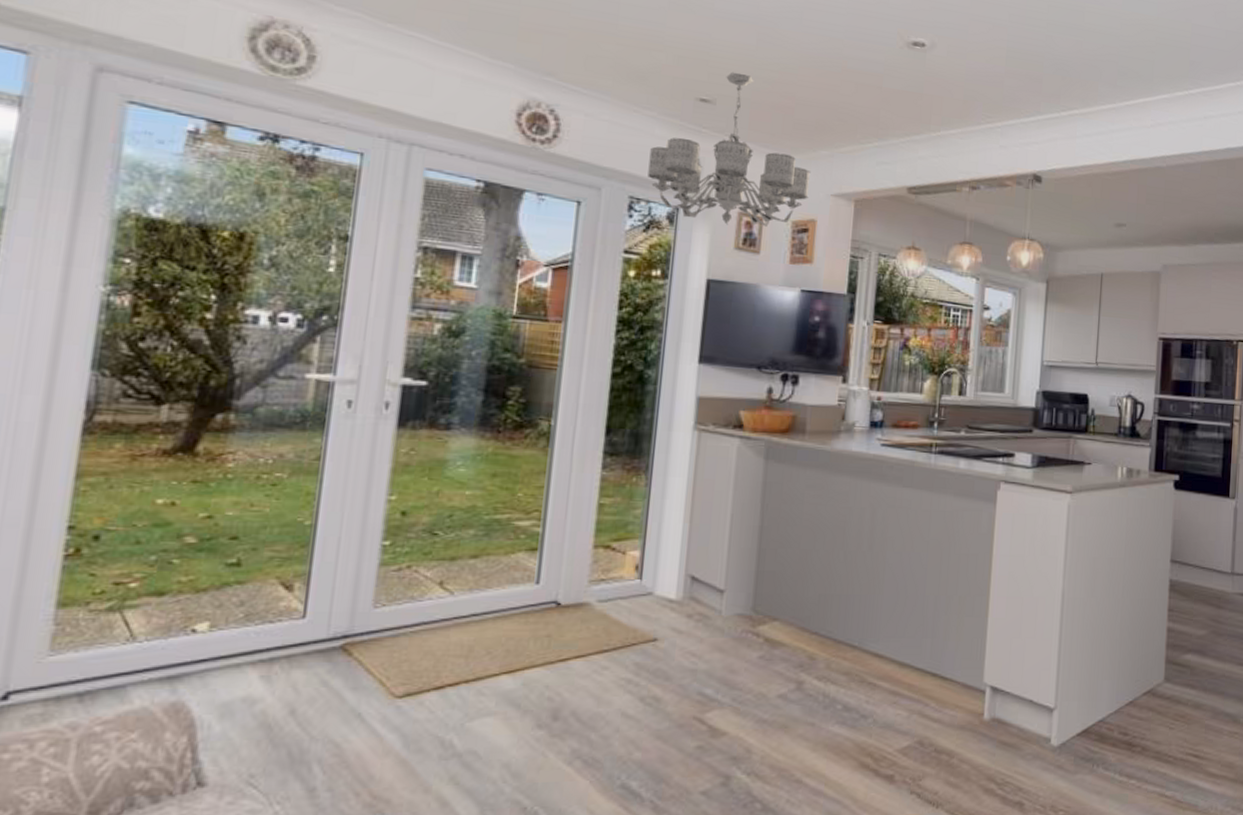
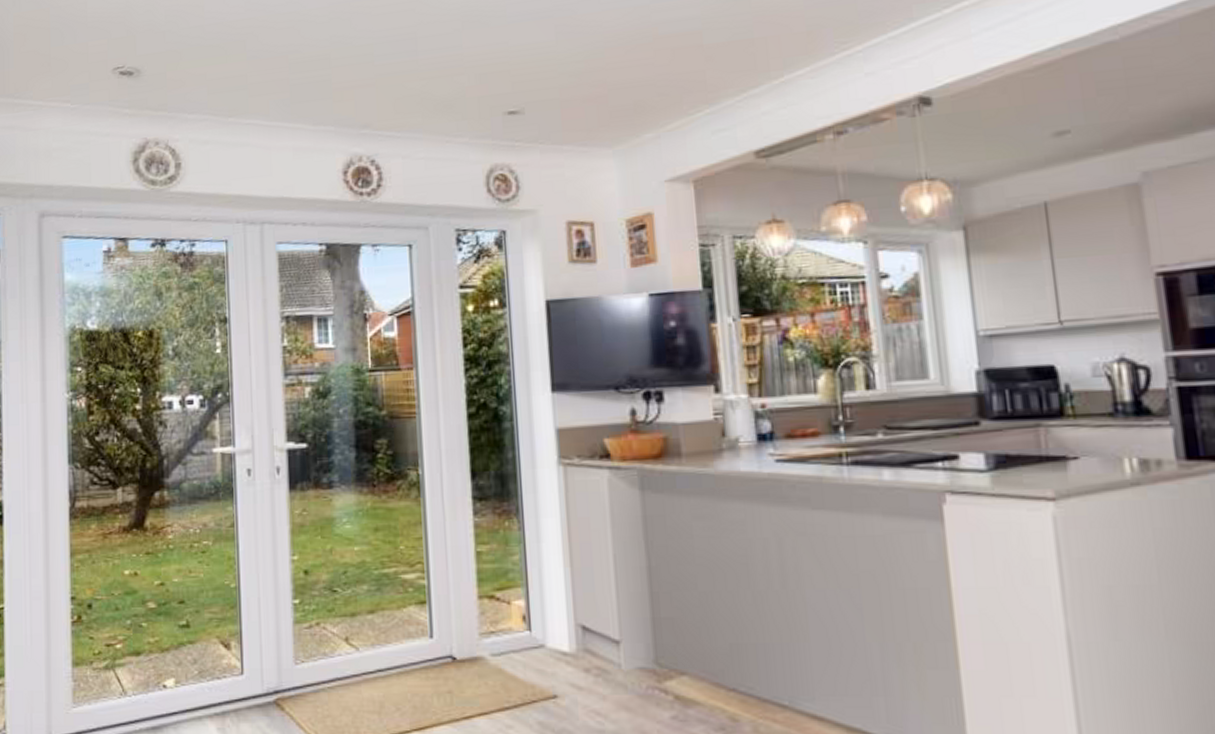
chandelier: present [648,72,811,227] -> none [468,73,640,240]

